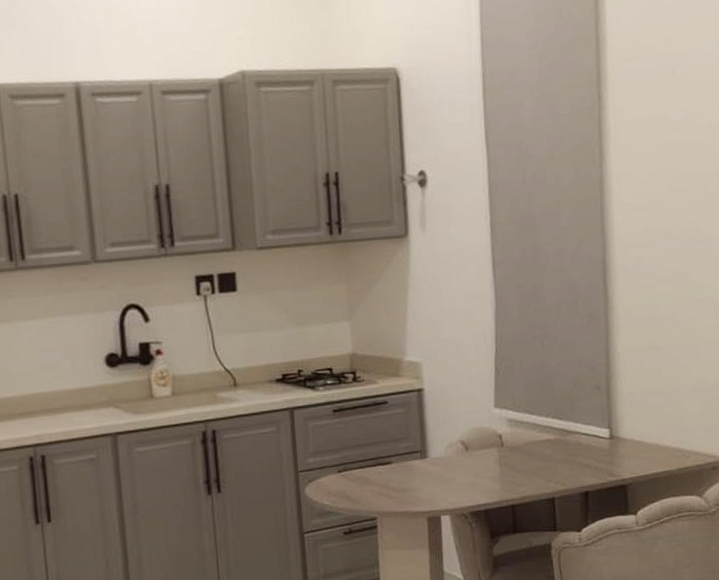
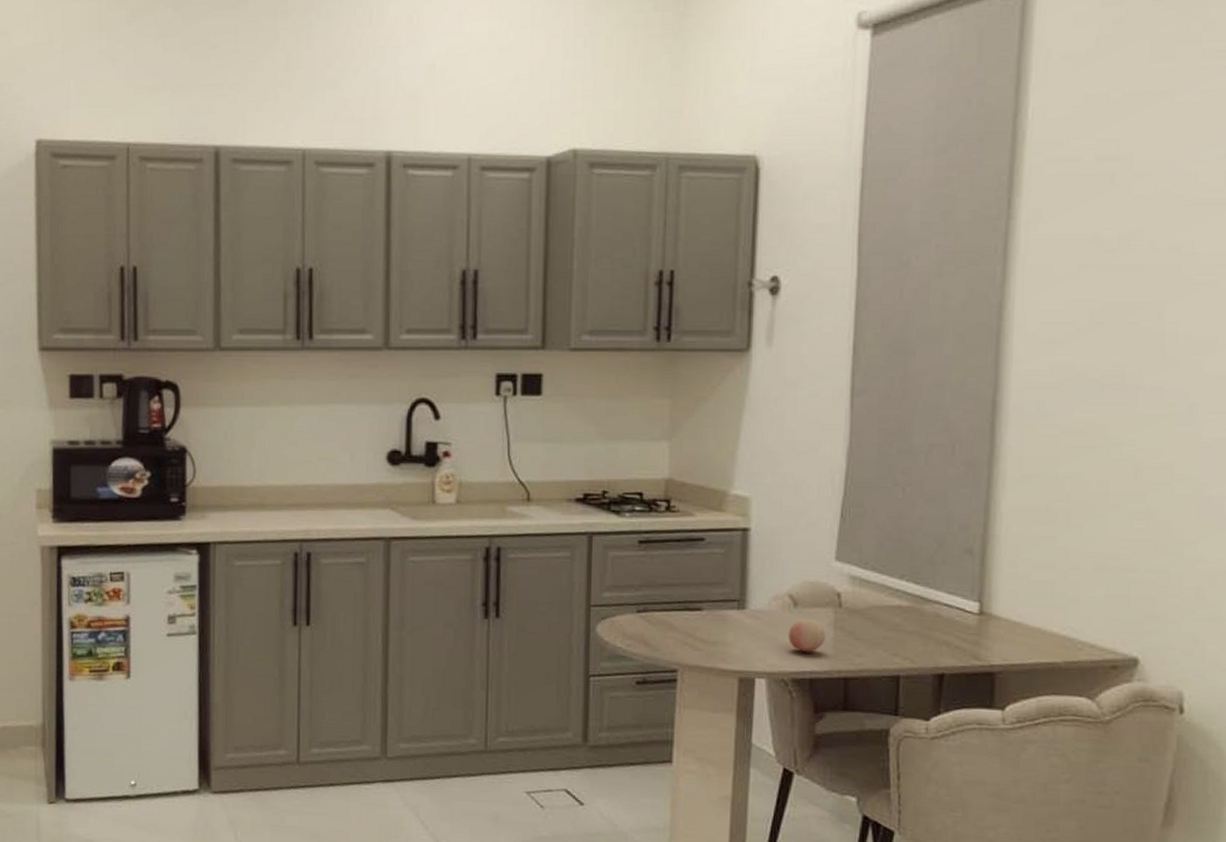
fruit: none [463,459,494,489] -> present [788,618,826,653]

